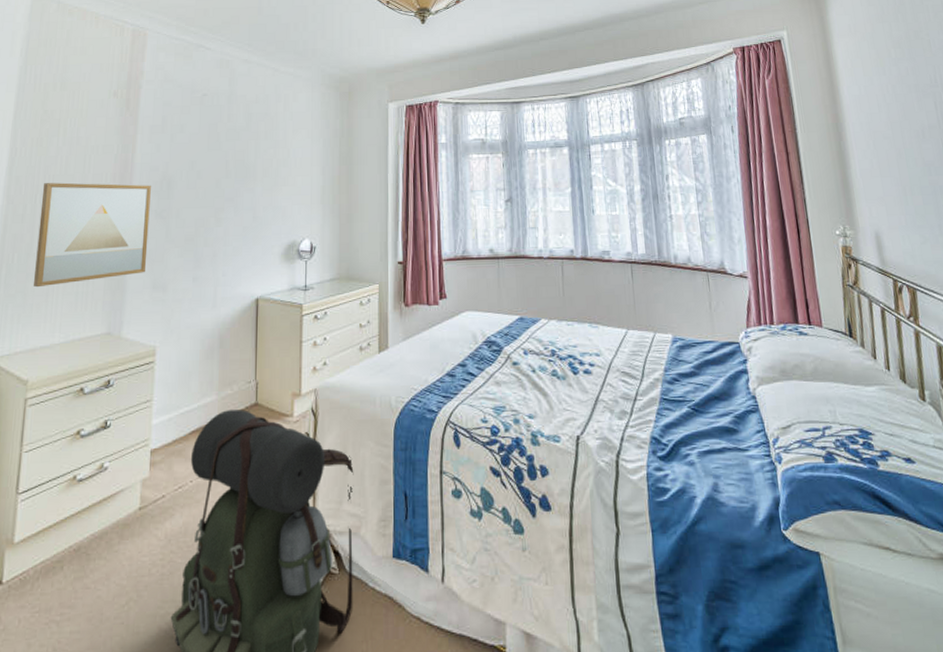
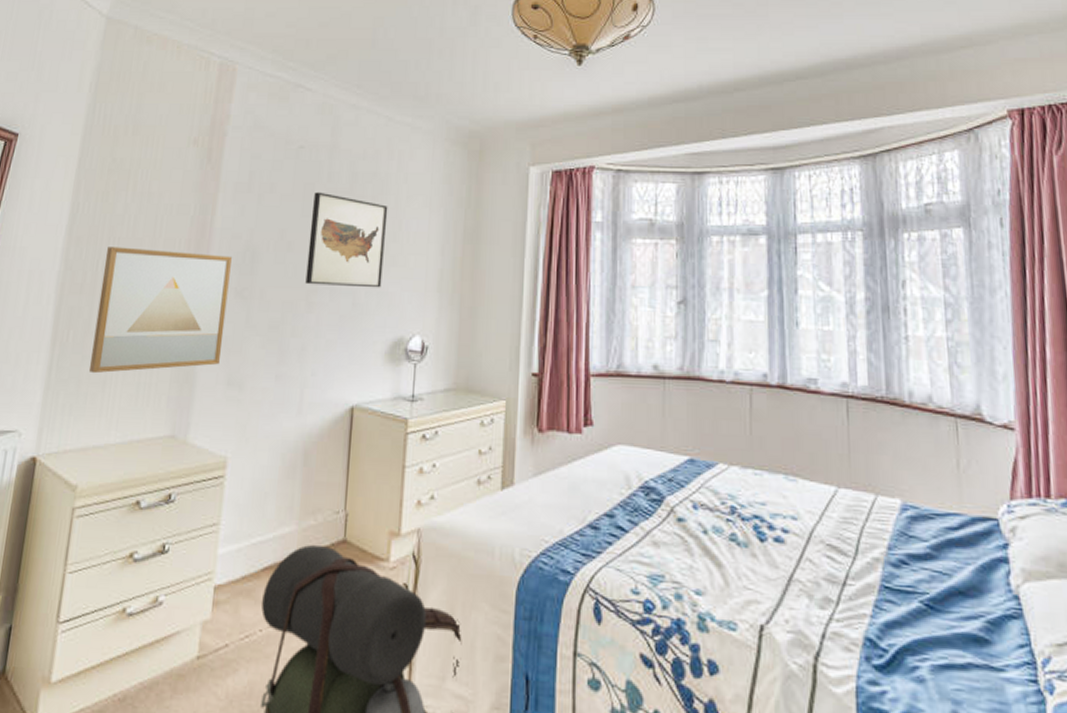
wall art: none [214,130,278,204] -> present [305,191,388,288]

